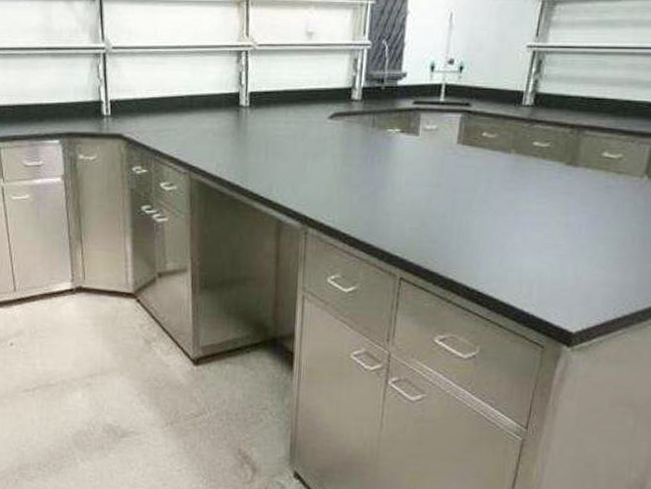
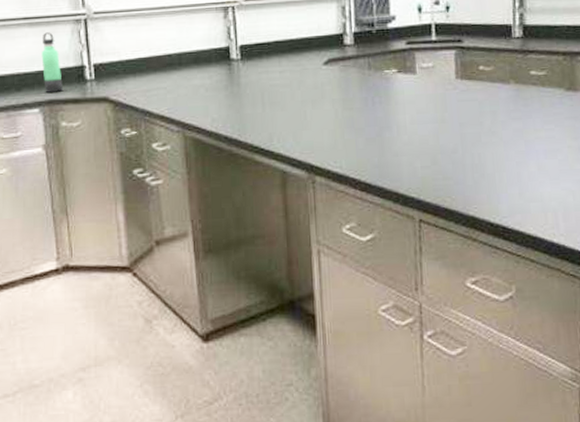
thermos bottle: none [62,64,81,125] -> present [41,32,63,93]

